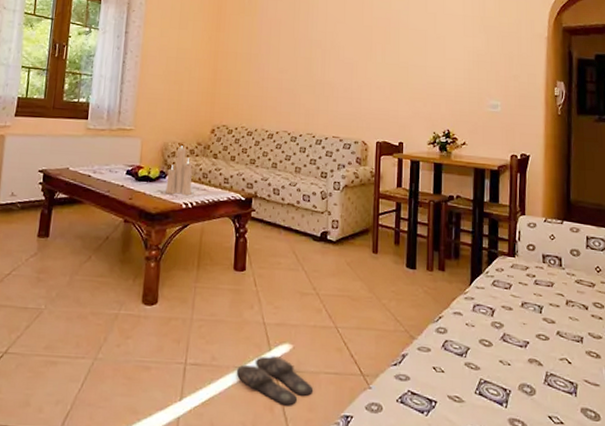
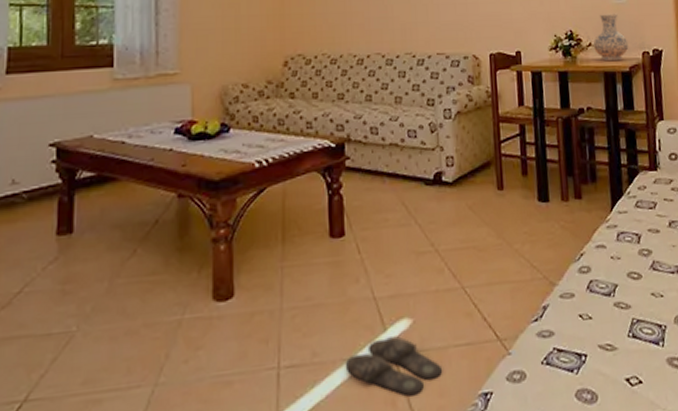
candle: present [166,146,193,196] -> none [230,87,265,153]
vase: none [466,119,499,160] -> present [593,13,629,61]

